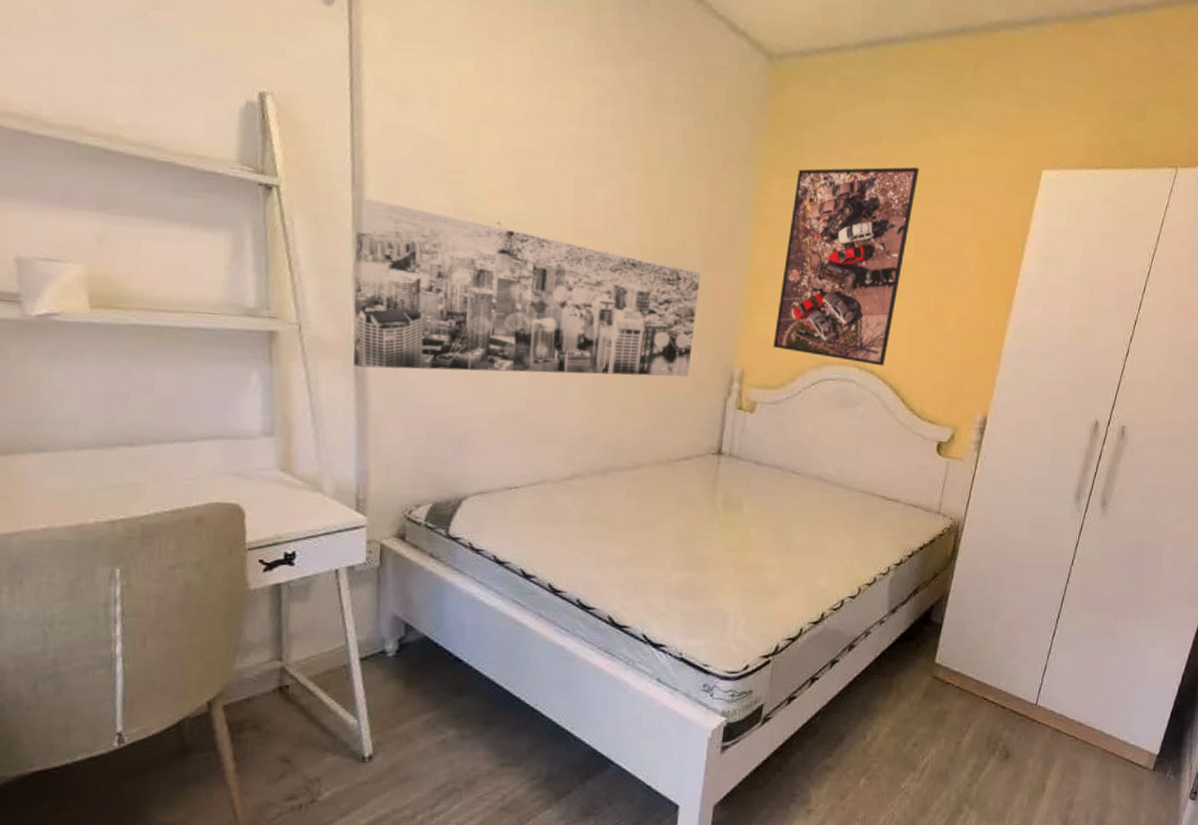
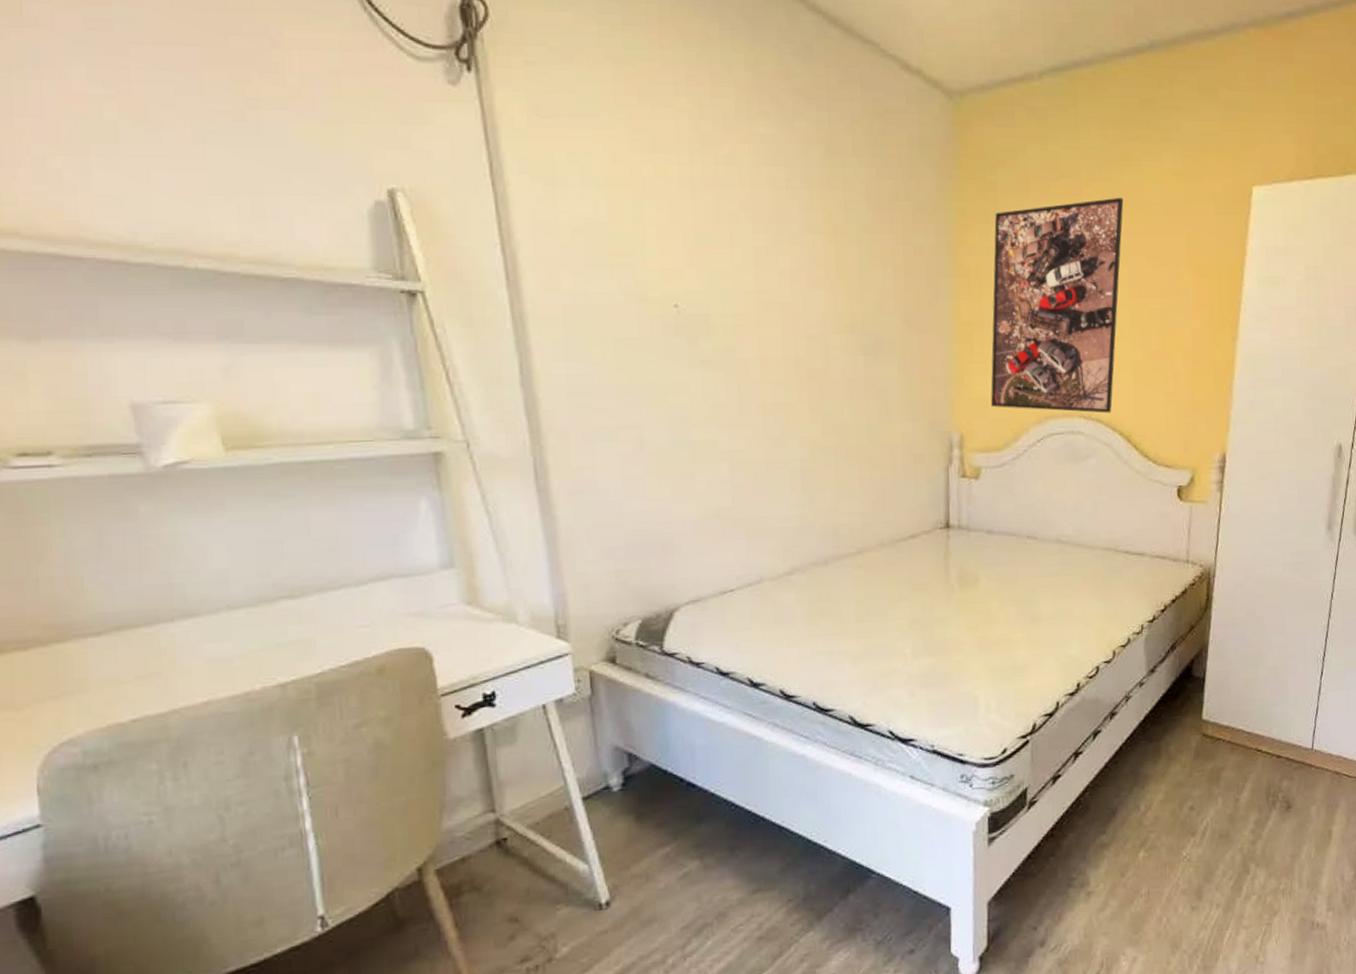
wall art: present [353,196,701,377] -> none [514,292,905,480]

